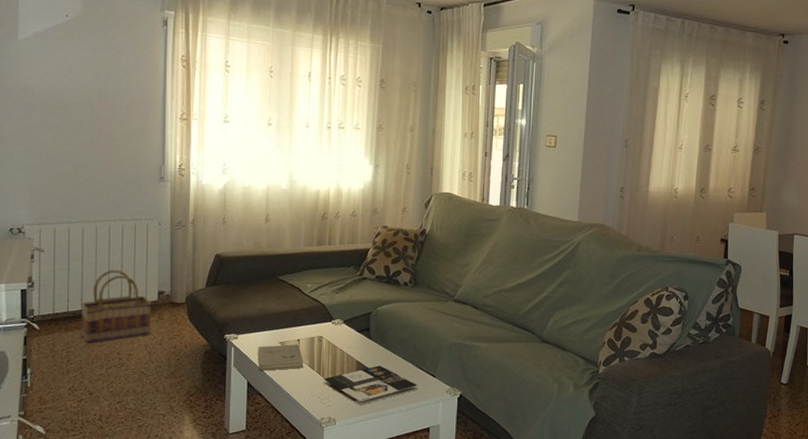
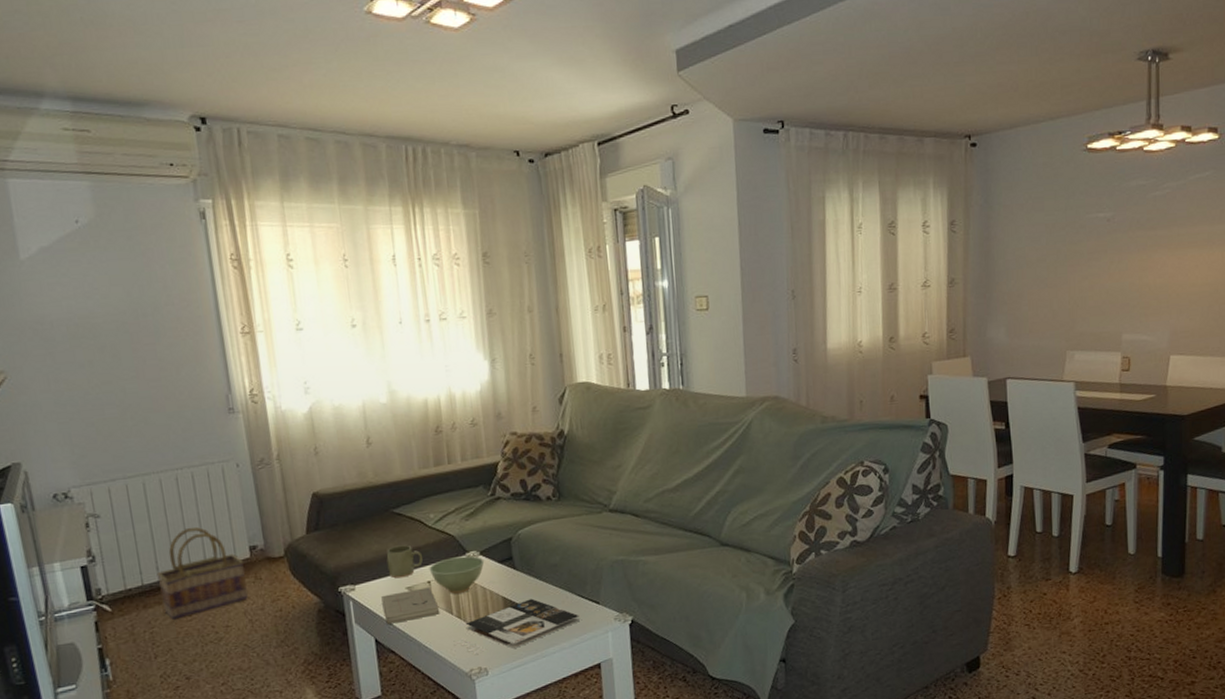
mug: none [267,306,297,334] -> present [386,545,424,579]
bowl: none [300,322,346,353] -> present [429,555,485,594]

